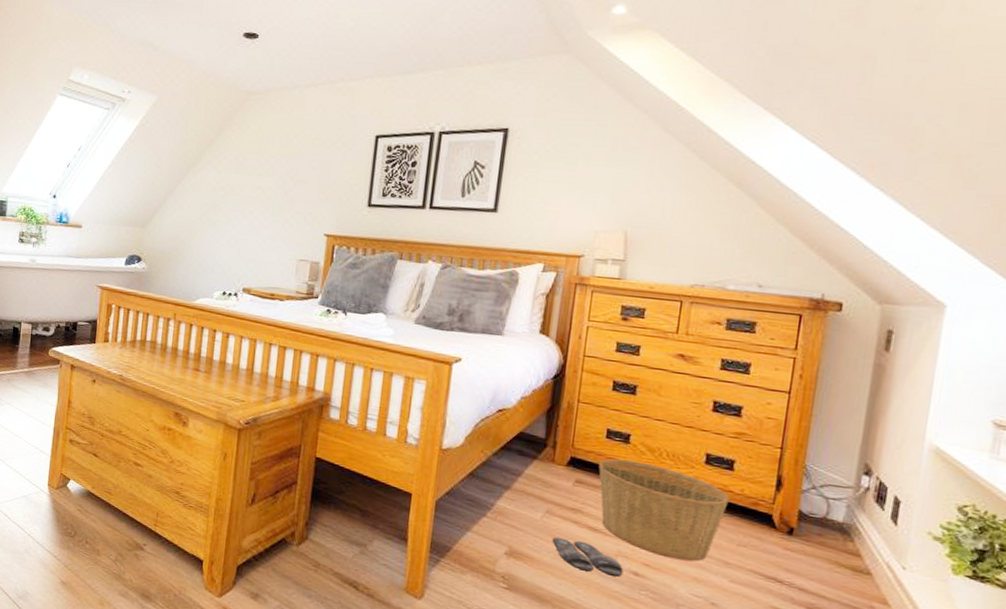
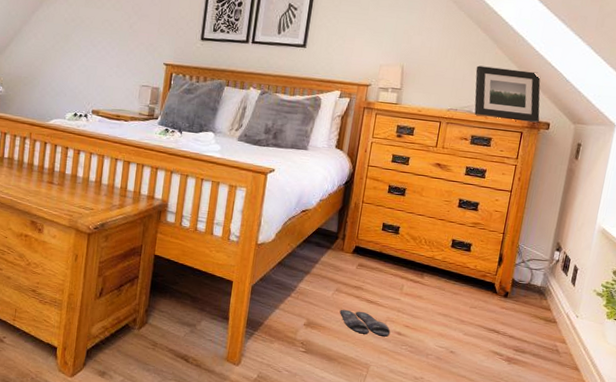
basket: present [599,458,729,561] -> none [375,246,467,321]
picture frame: none [728,229,827,303] -> present [474,65,541,123]

